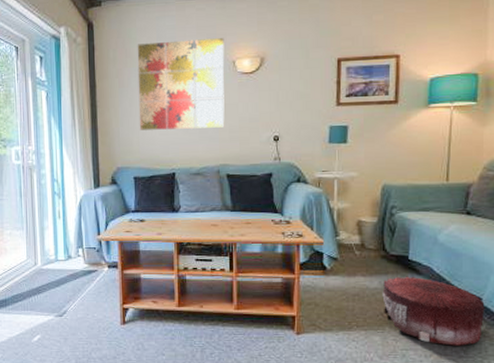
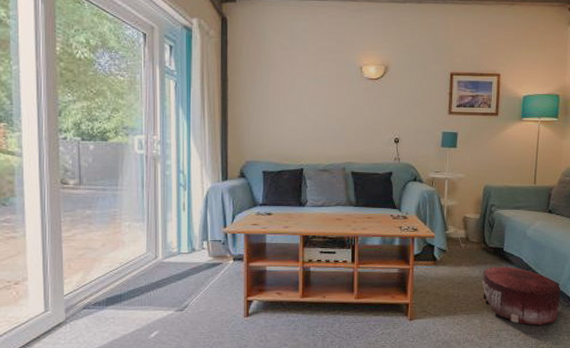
wall art: present [137,38,225,130] -> none [270,42,353,128]

